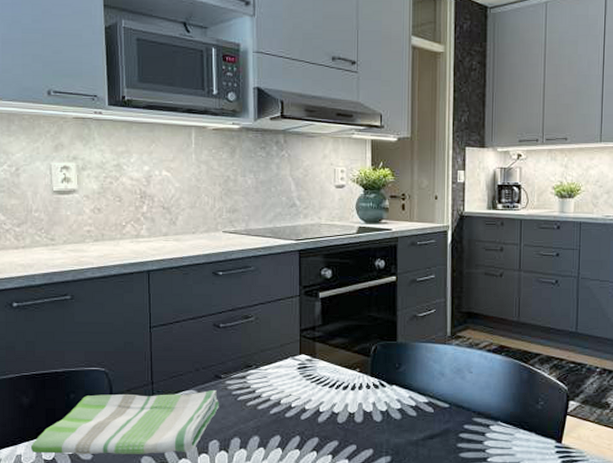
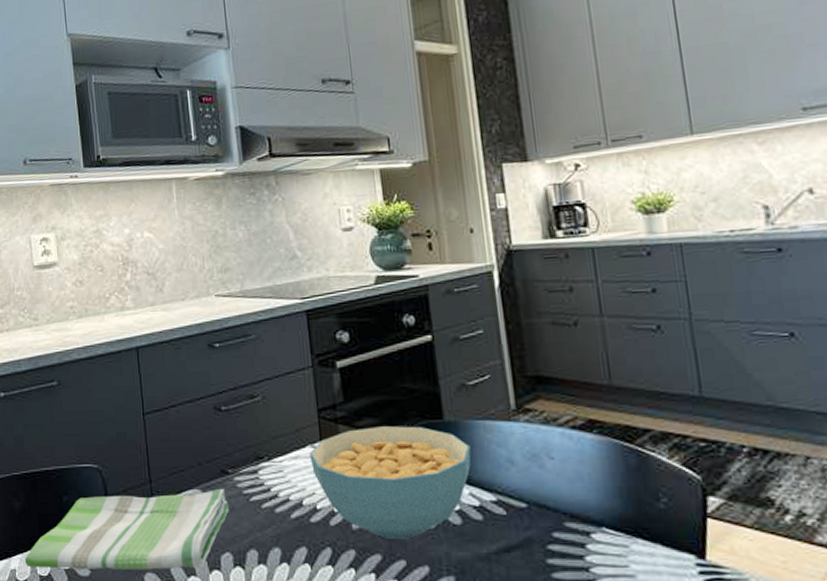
cereal bowl: none [290,345,414,429] -> present [309,426,471,539]

